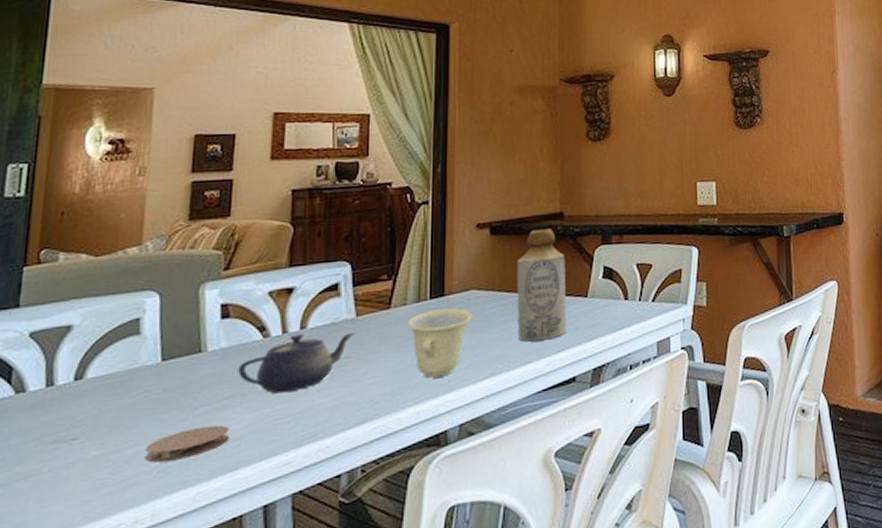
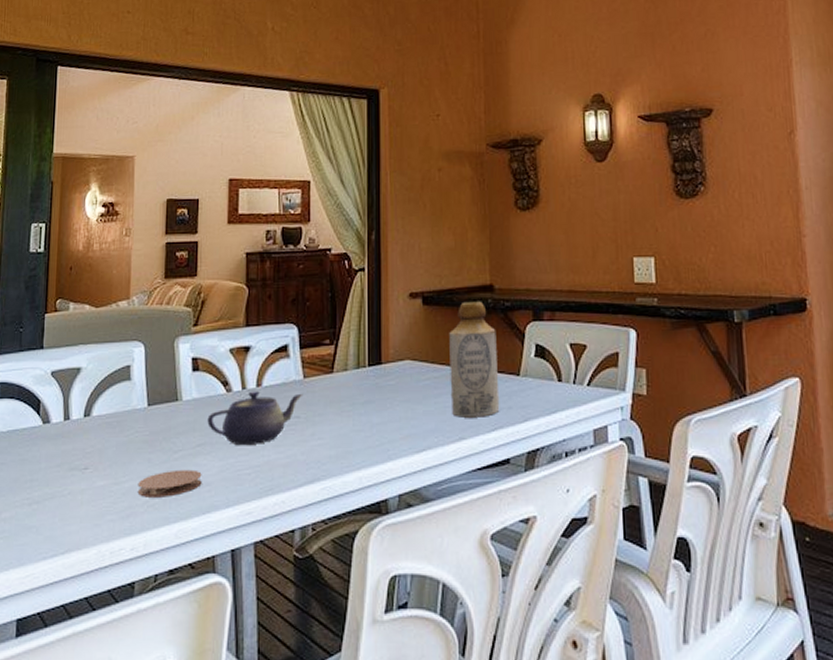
cup: present [407,308,474,378] -> none [348,376,409,445]

